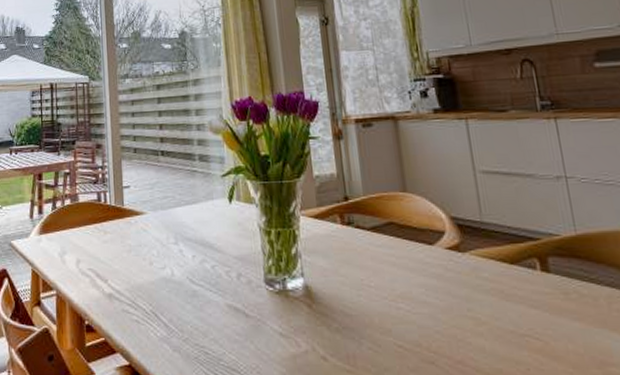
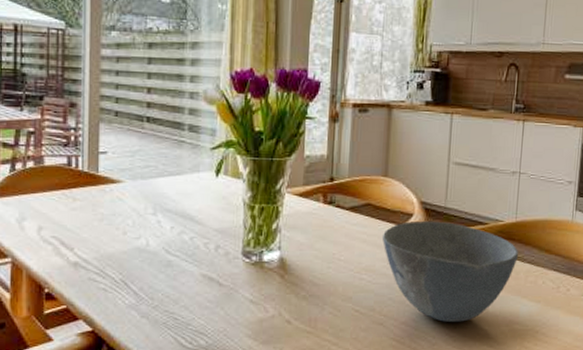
bowl: none [414,238,591,362] -> present [383,220,518,322]

